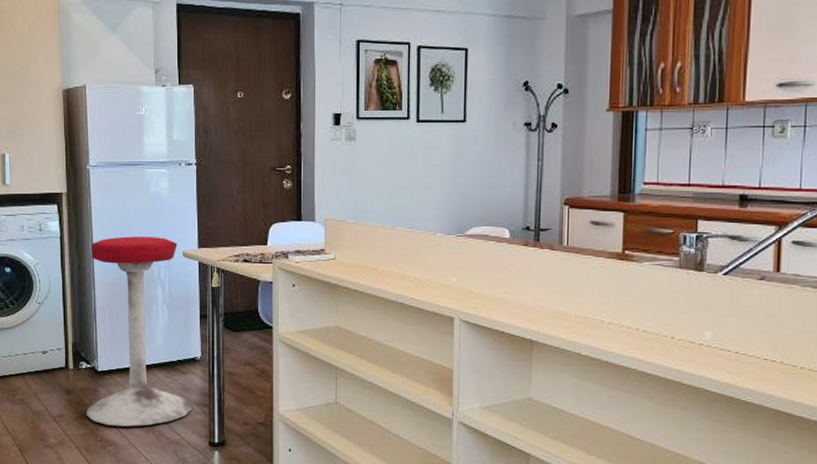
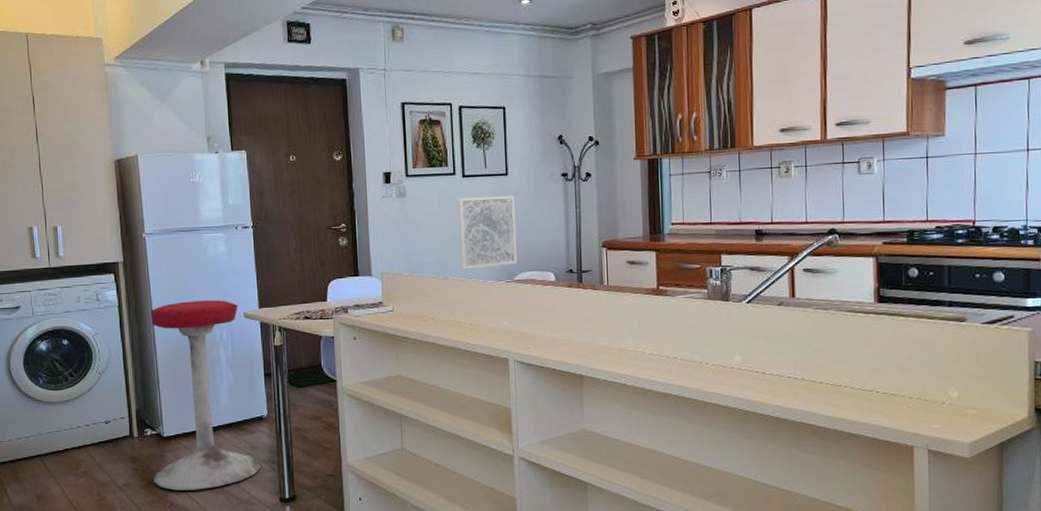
wall art: none [408,144,472,221] -> present [457,195,517,271]

